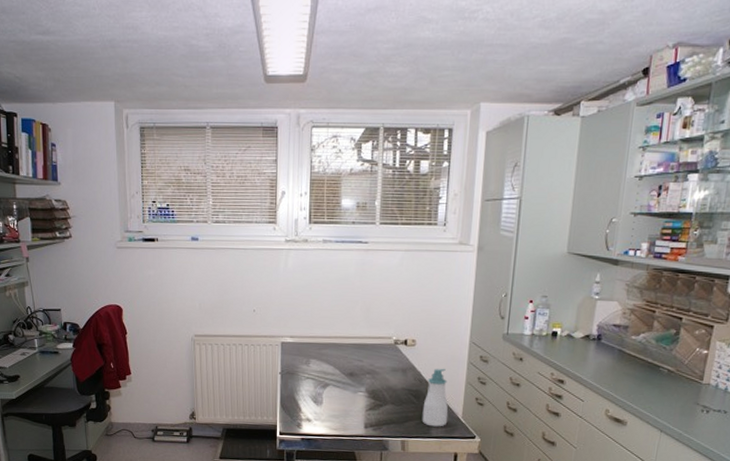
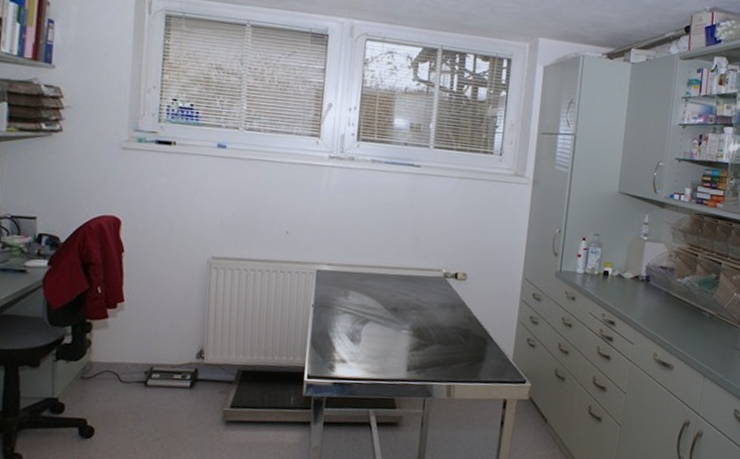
soap bottle: present [422,368,449,427] -> none [470,305,499,370]

